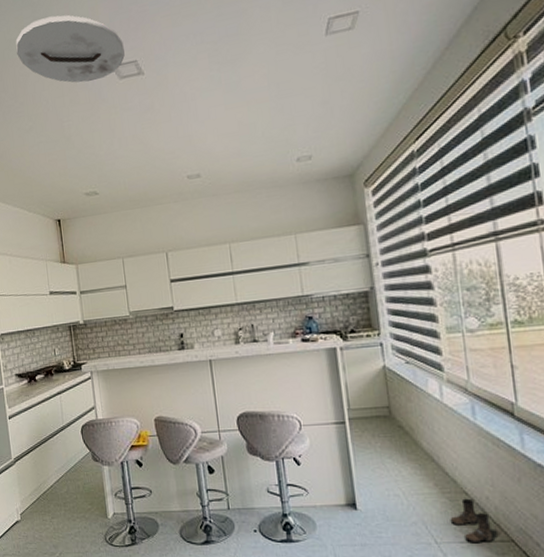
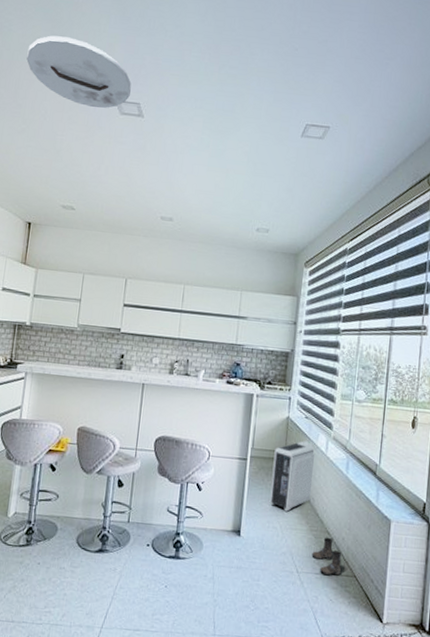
air purifier: none [376,389,438,475] -> present [269,440,316,512]

